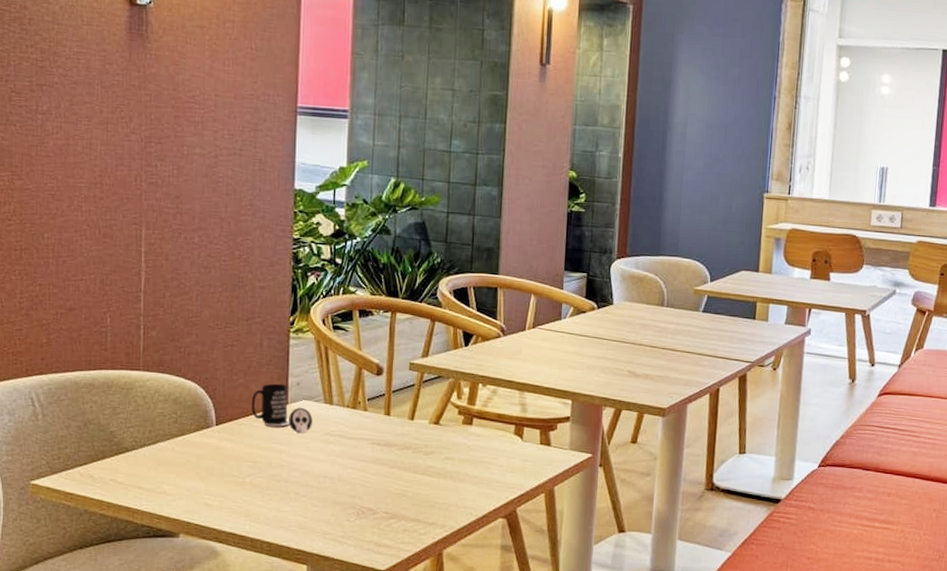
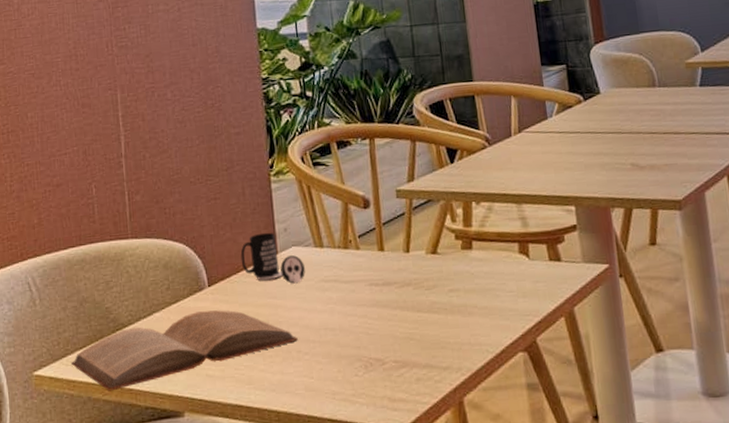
book: none [70,446,297,507] -> present [70,310,298,392]

